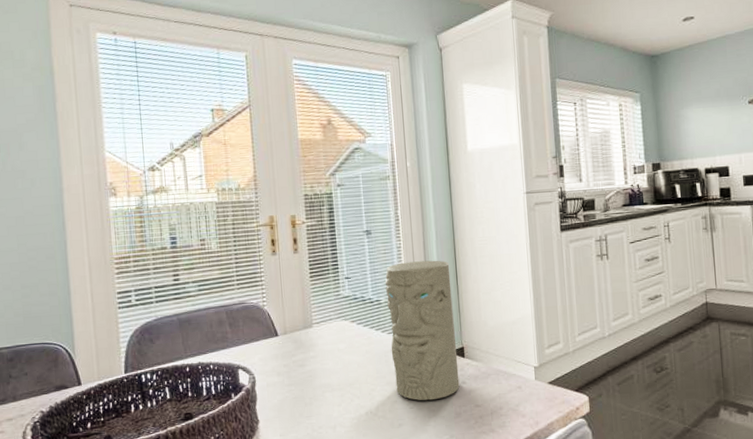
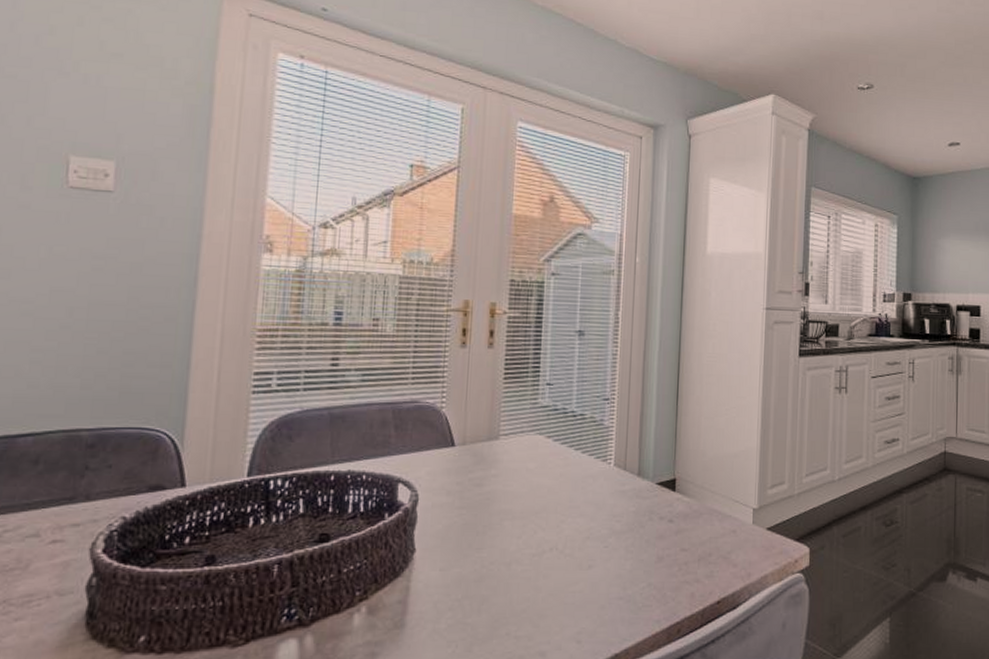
decorative vase: present [385,260,460,401] -> none [590,373,671,540]

